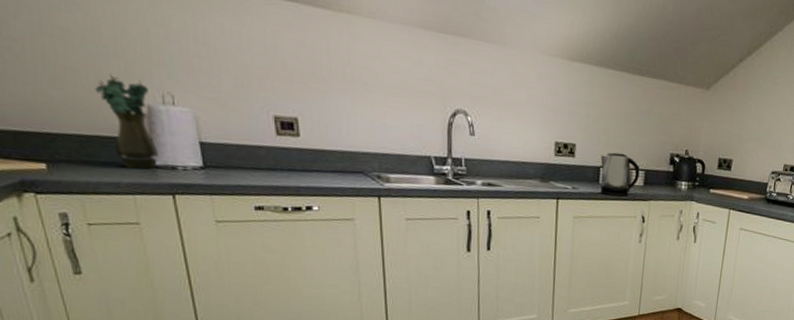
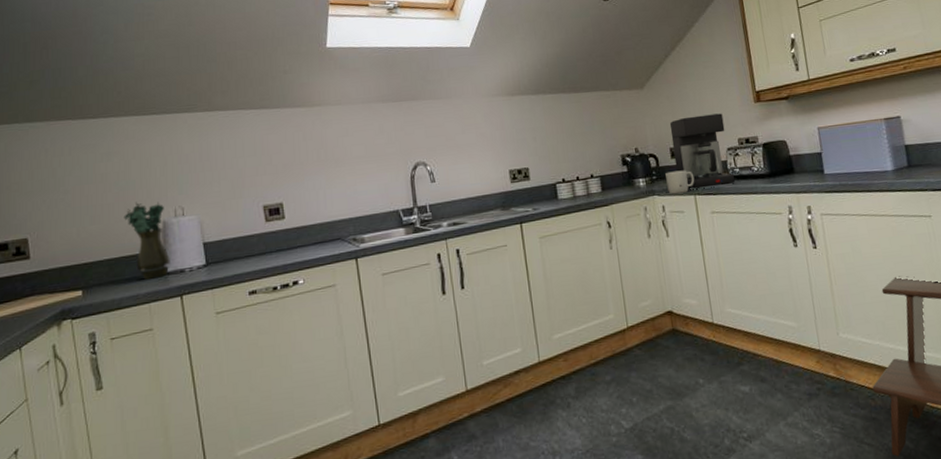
kettle: present [600,152,640,198] -> none [554,166,596,210]
mug: none [706,181,734,205] -> present [665,170,695,194]
coffee maker: none [719,130,777,207] -> present [669,113,735,189]

